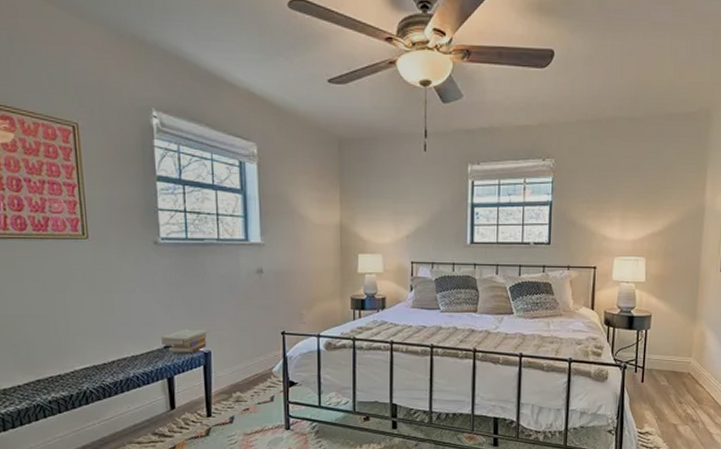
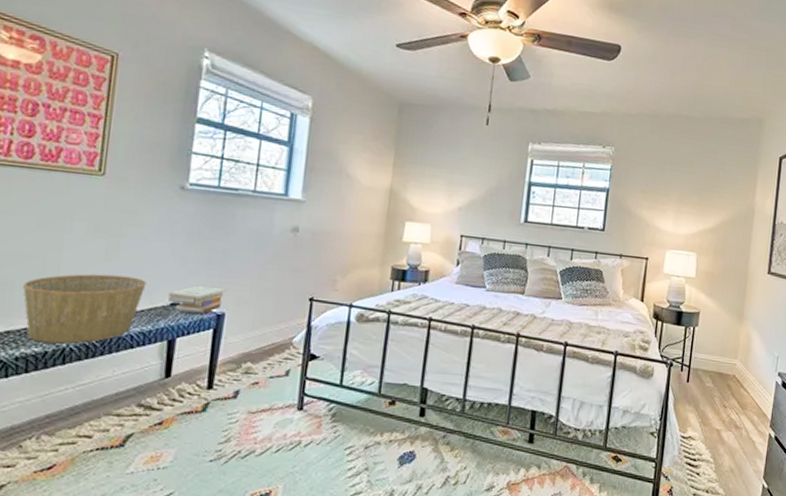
basket: none [42,326,141,387] -> present [23,274,147,344]

